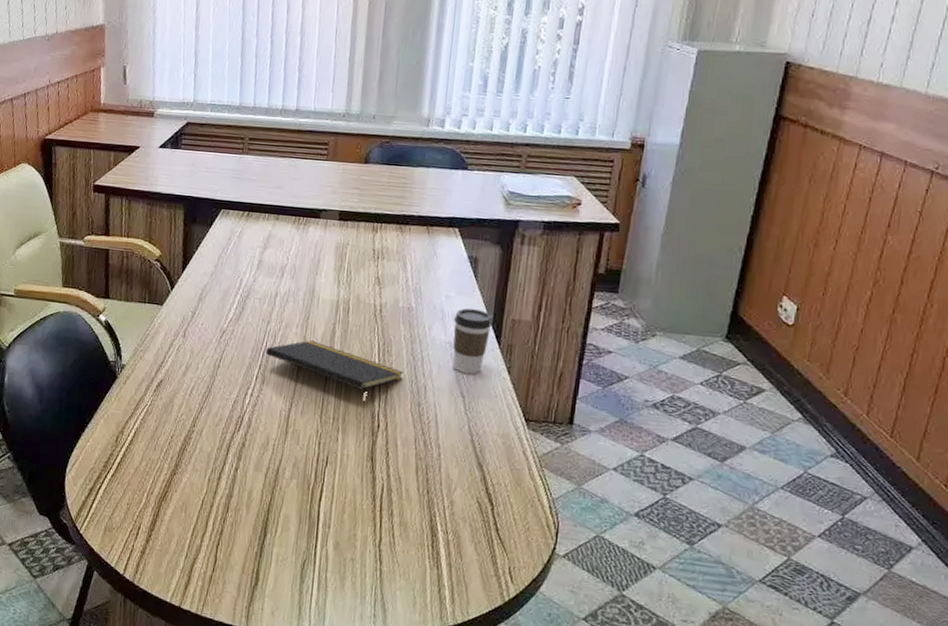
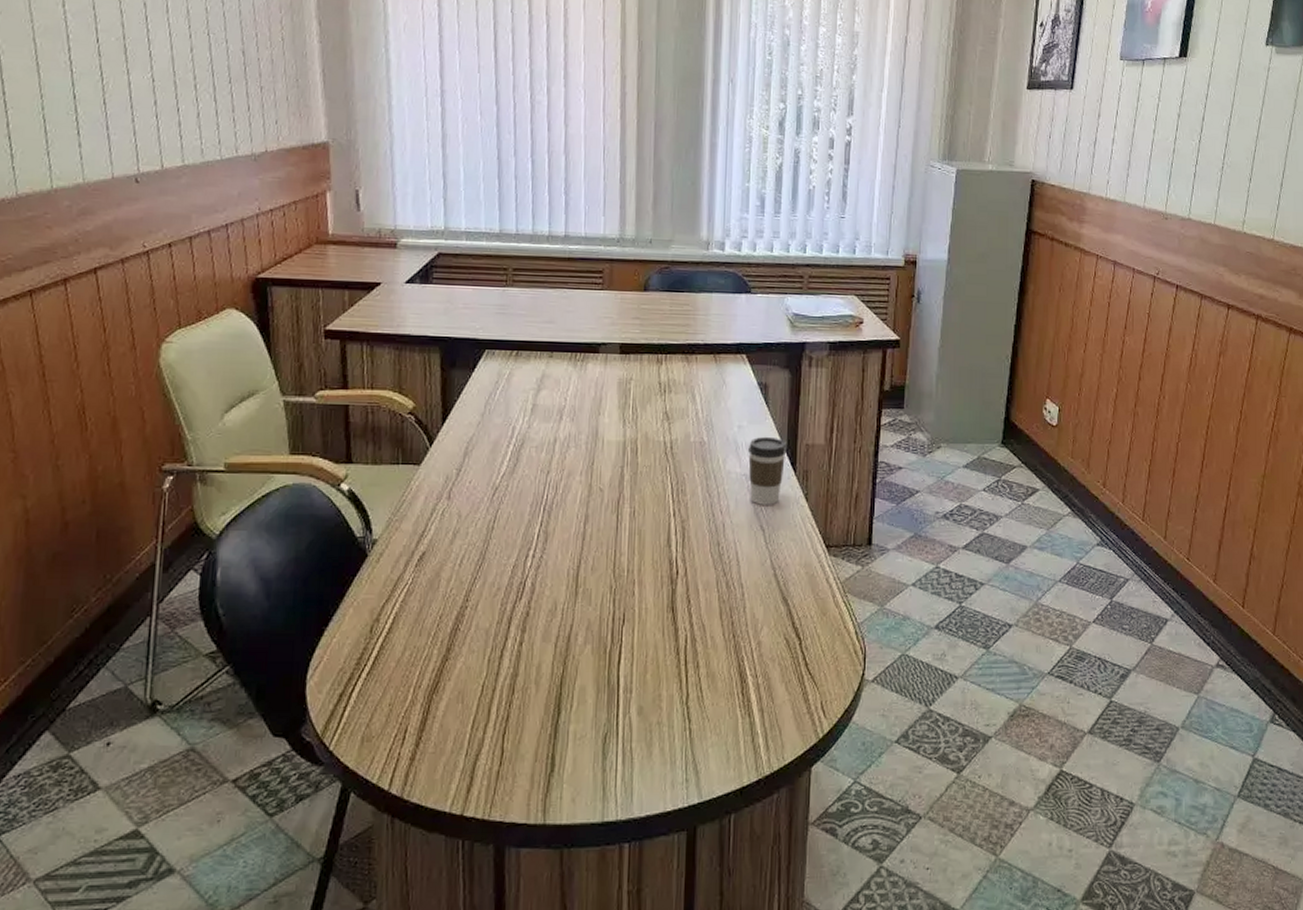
notepad: present [266,340,404,406] -> none [547,487,701,553]

